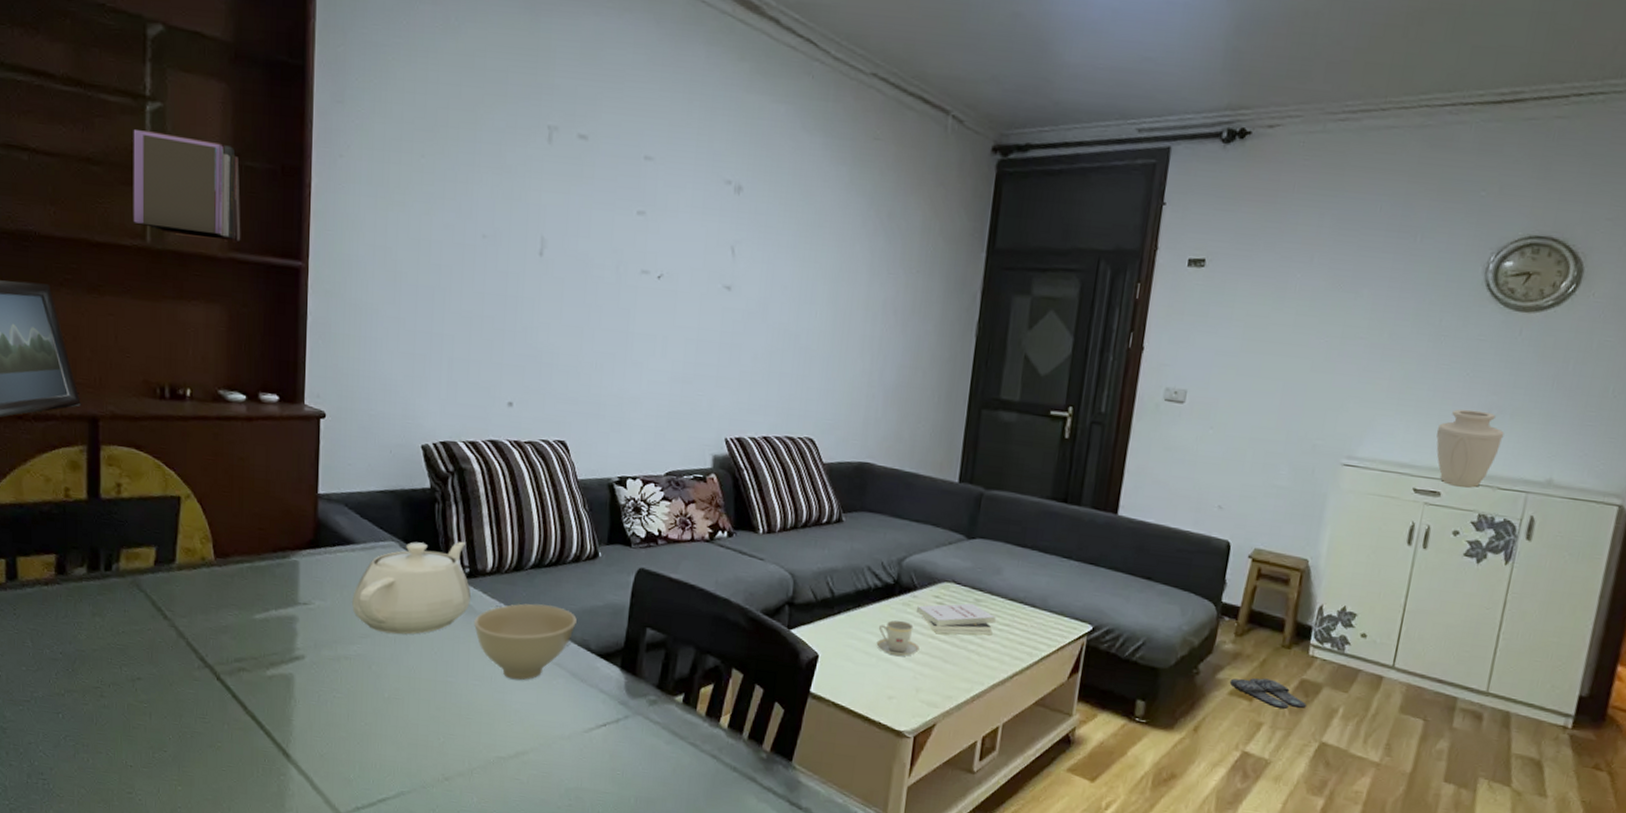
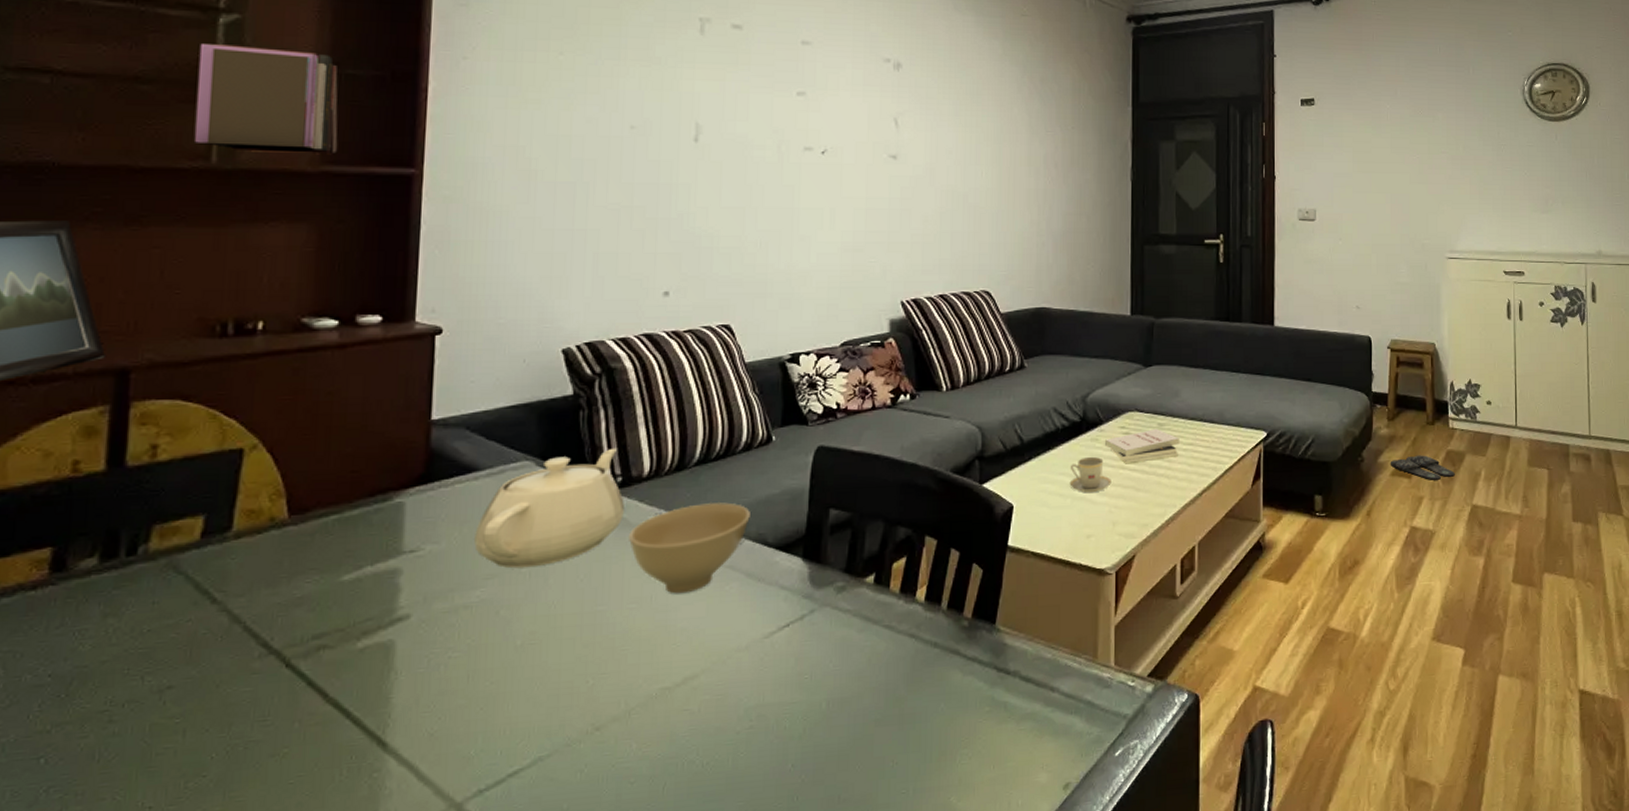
vase: present [1436,409,1504,488] -> none [1513,202,1560,266]

